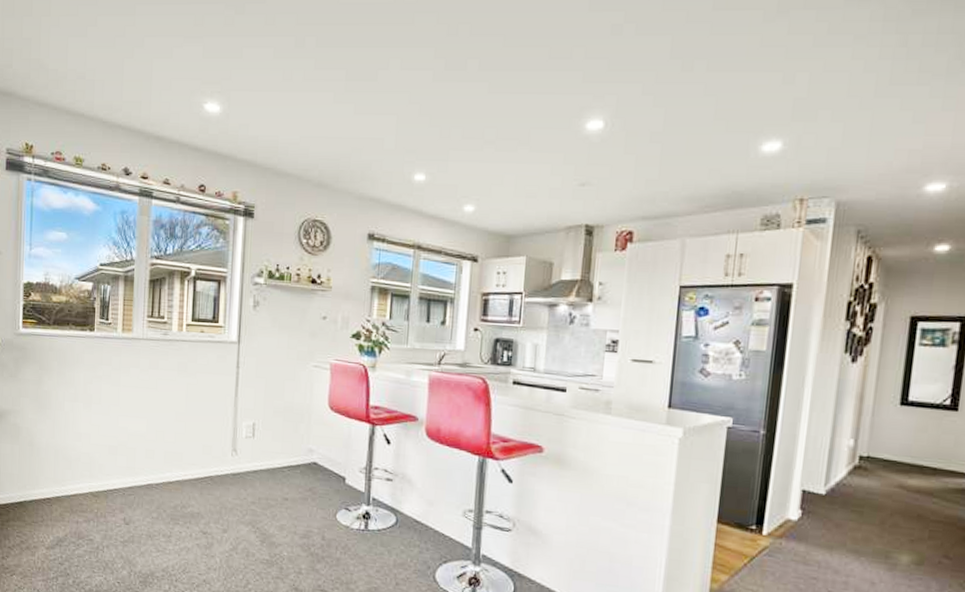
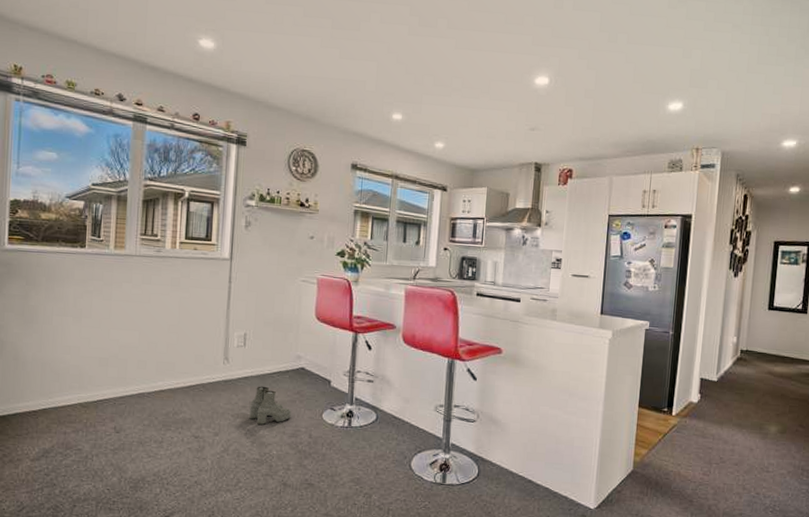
boots: none [259,480,303,523] -> present [249,386,291,425]

